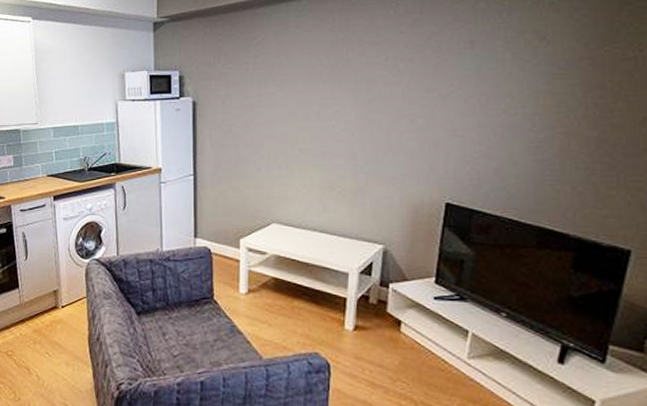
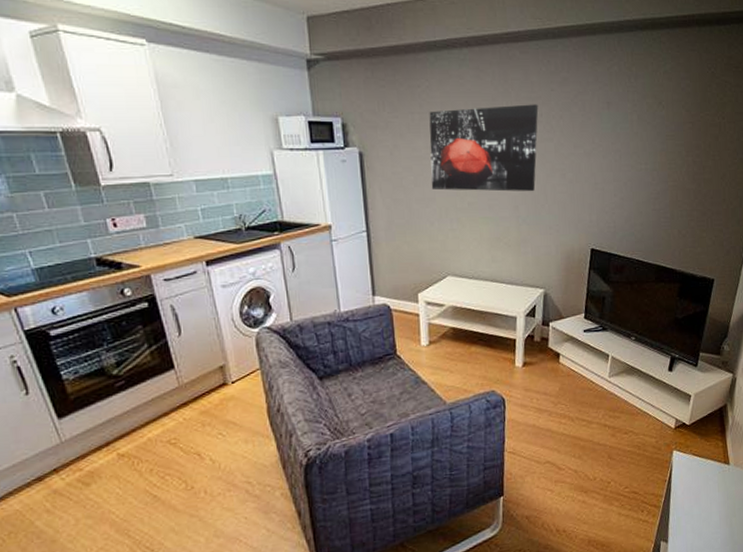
wall art: none [261,48,384,139] -> present [429,104,539,192]

